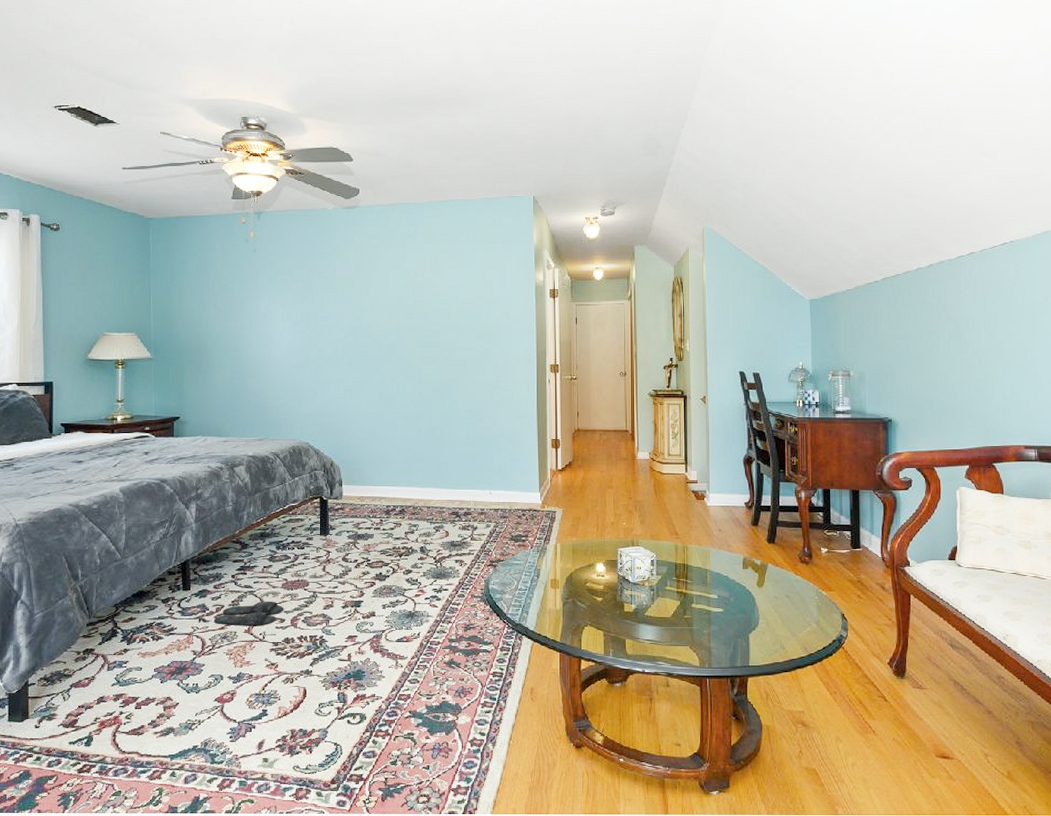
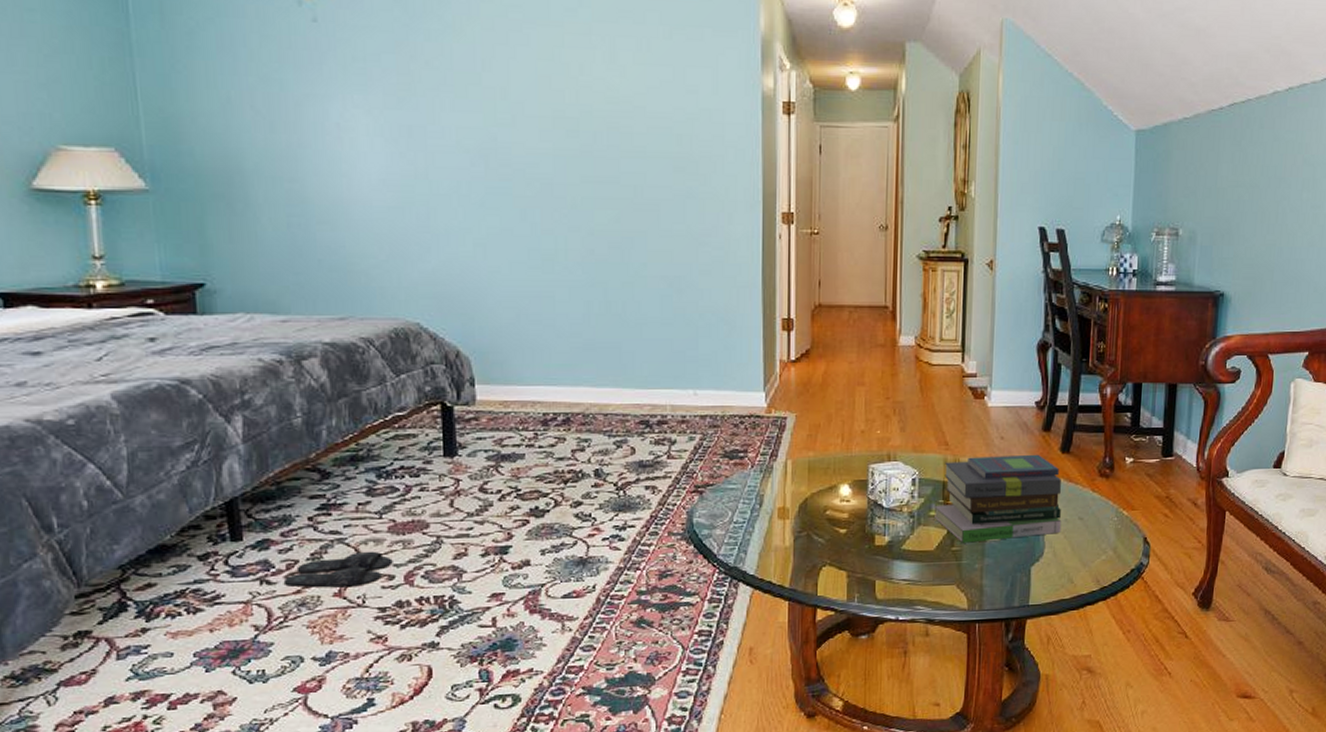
books: none [669,543,772,613] -> present [933,454,1062,543]

